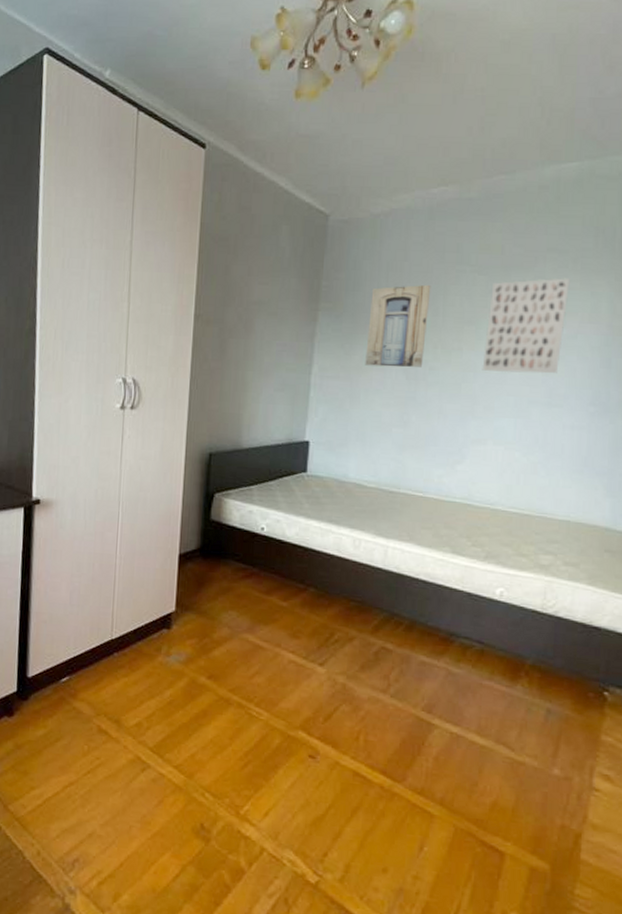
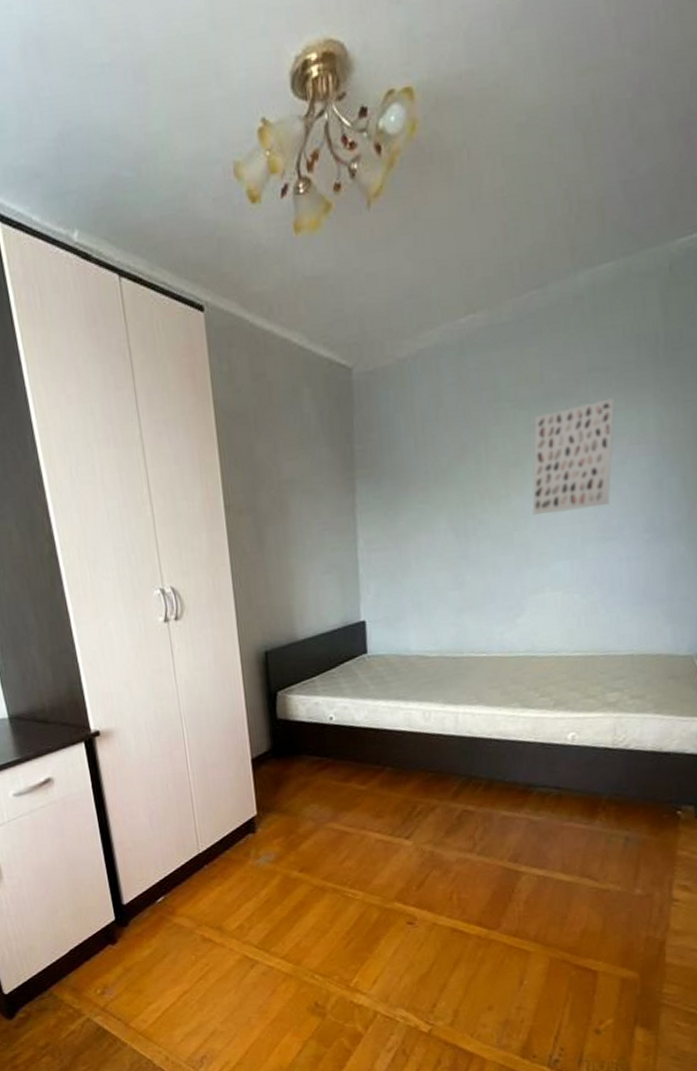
wall art: present [365,284,431,368] -> none [408,429,472,531]

